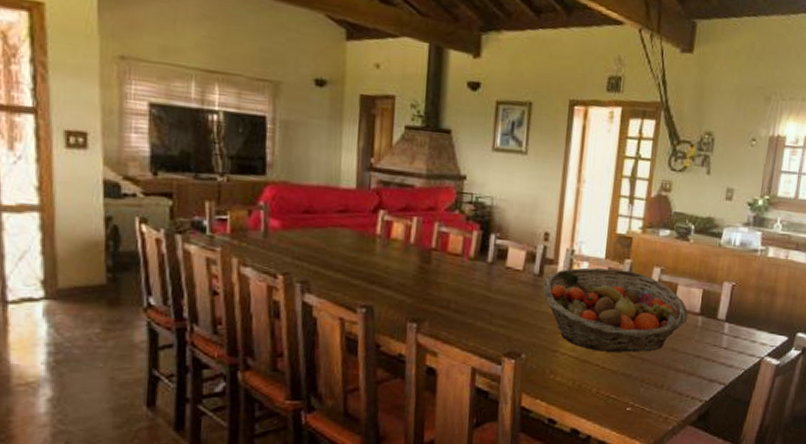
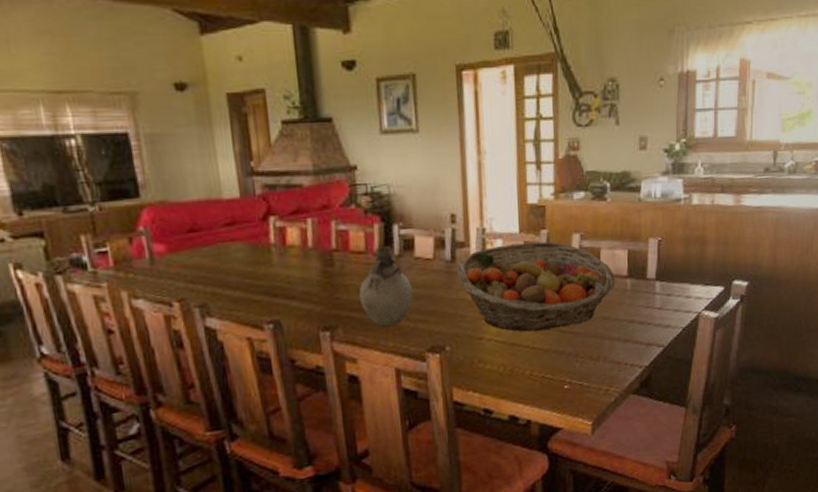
vase: none [449,252,500,328] -> present [358,246,414,327]

